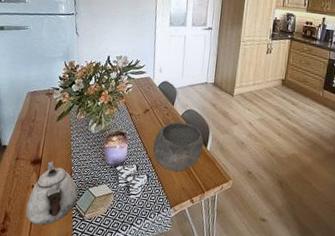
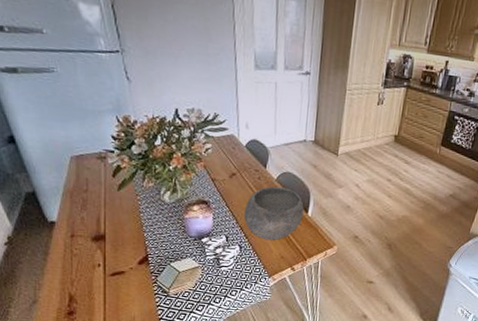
teapot: present [26,159,78,226] -> none [94,234,158,305]

